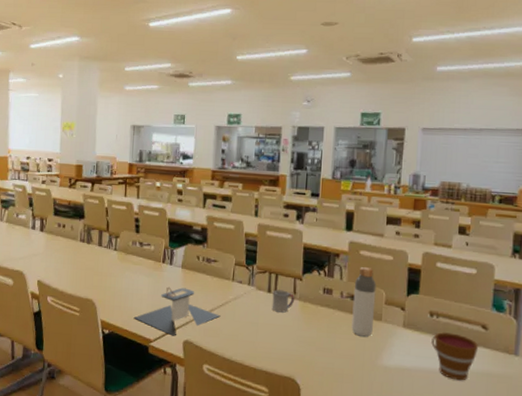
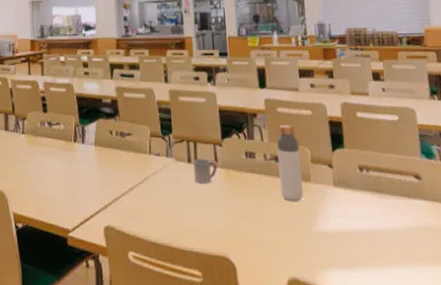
tray: present [133,286,221,336] -> none [48,167,142,223]
cup: present [431,332,479,381] -> none [365,187,416,240]

